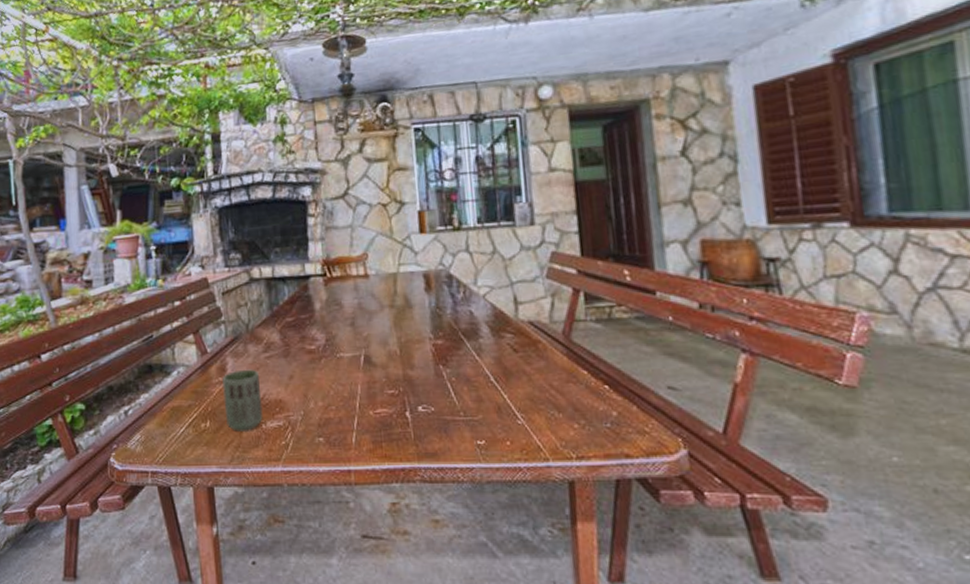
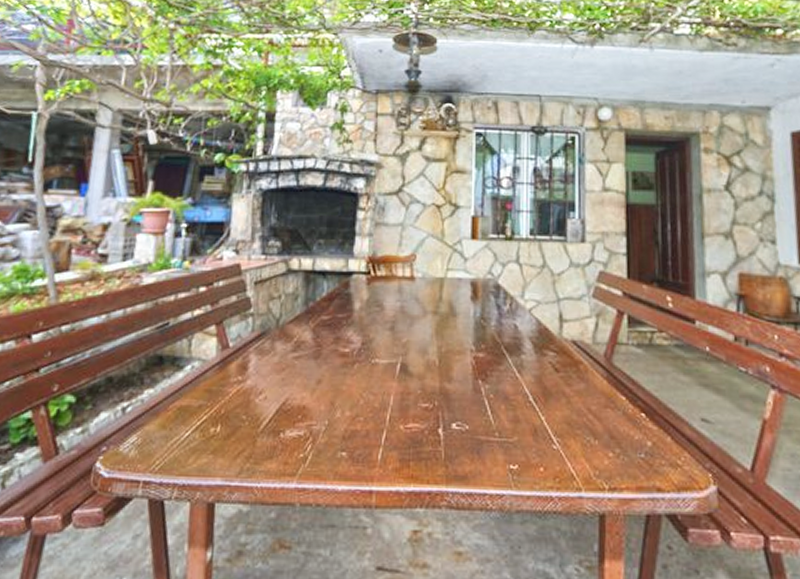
cup: present [222,369,263,432] -> none [239,369,284,440]

